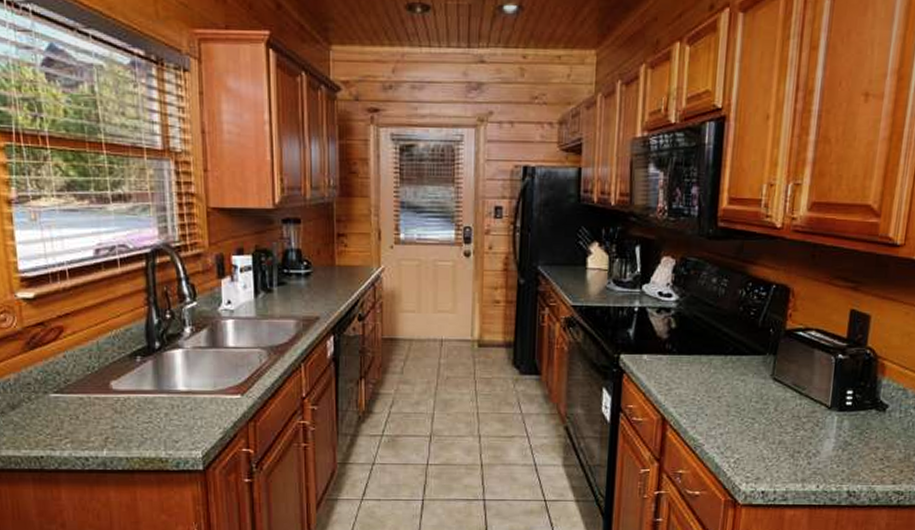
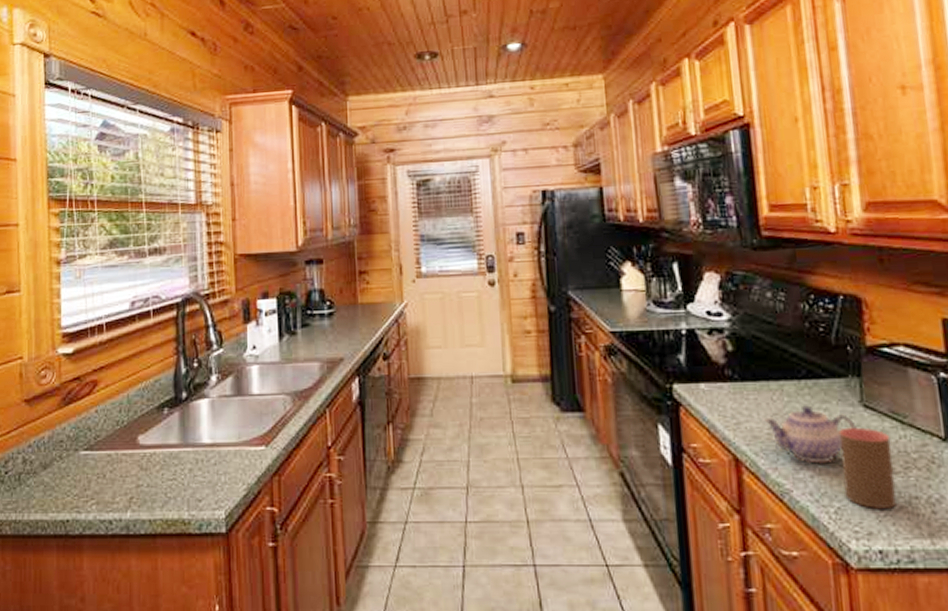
teapot: none [692,376,764,424] -> present [765,405,857,464]
cup: none [744,396,789,460] -> present [838,427,896,508]

